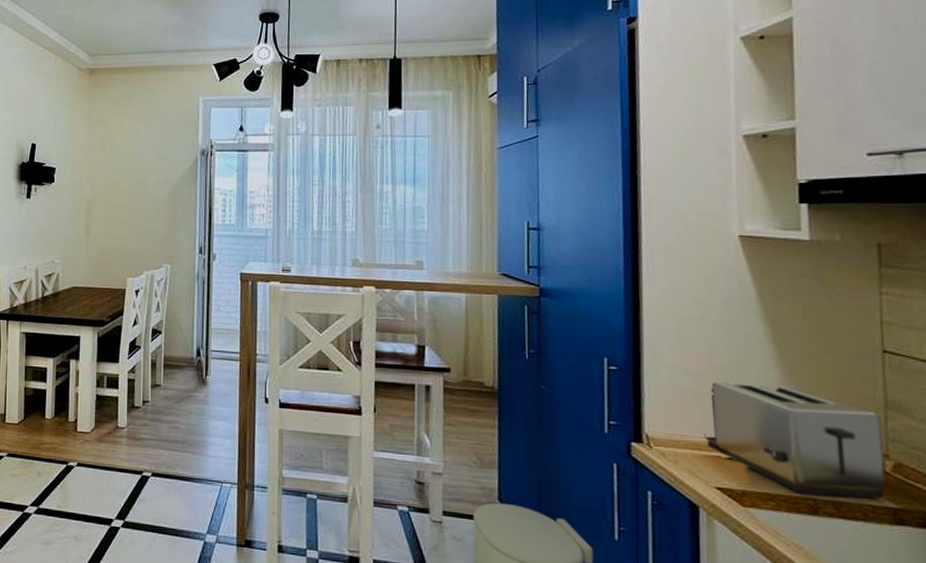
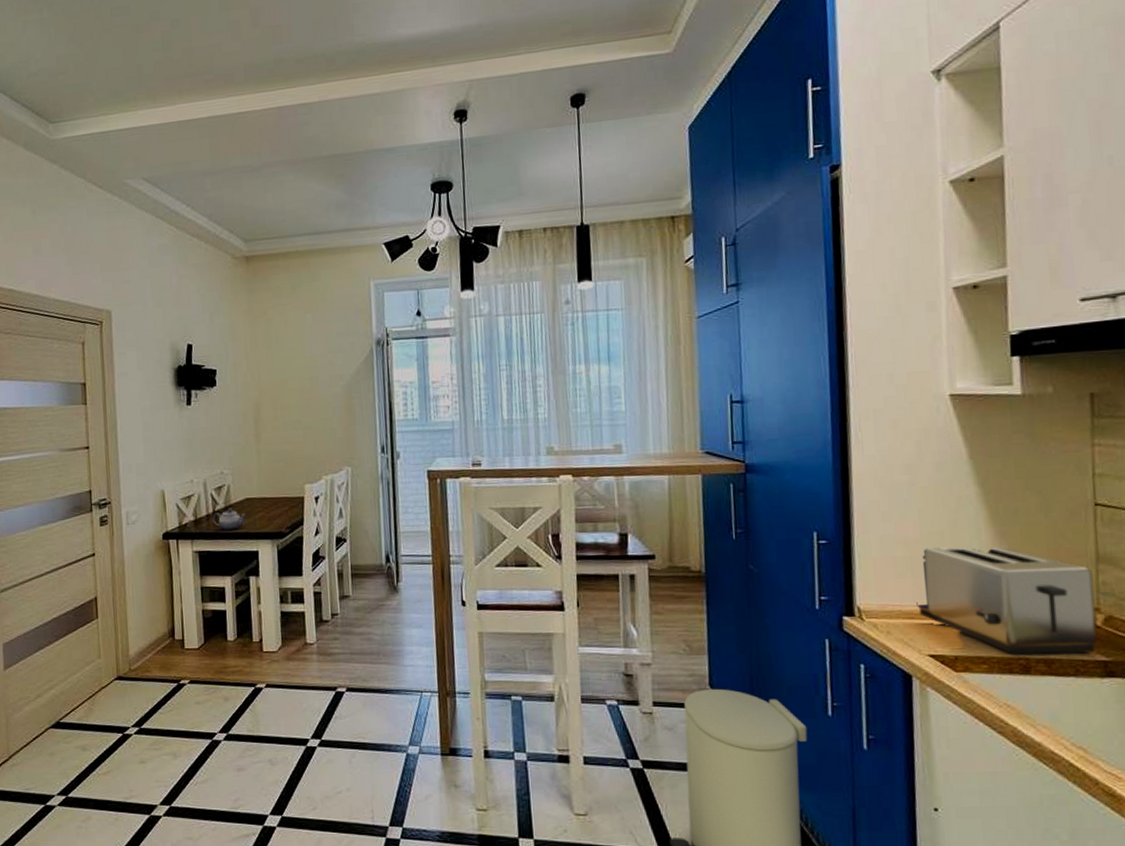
teapot: none [40,295,71,315] -> present [212,508,246,530]

